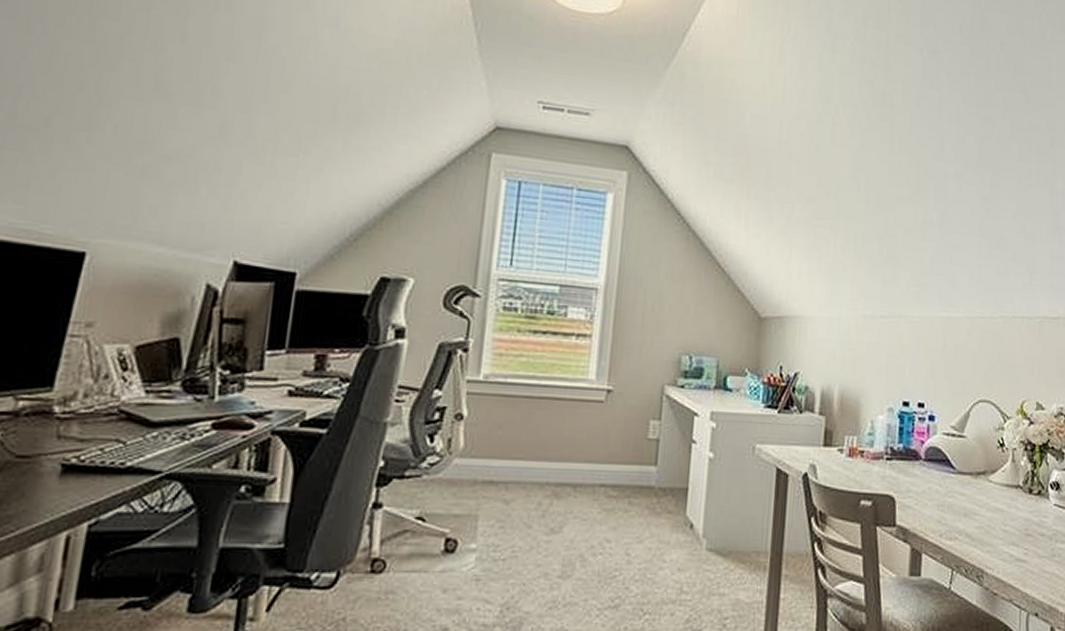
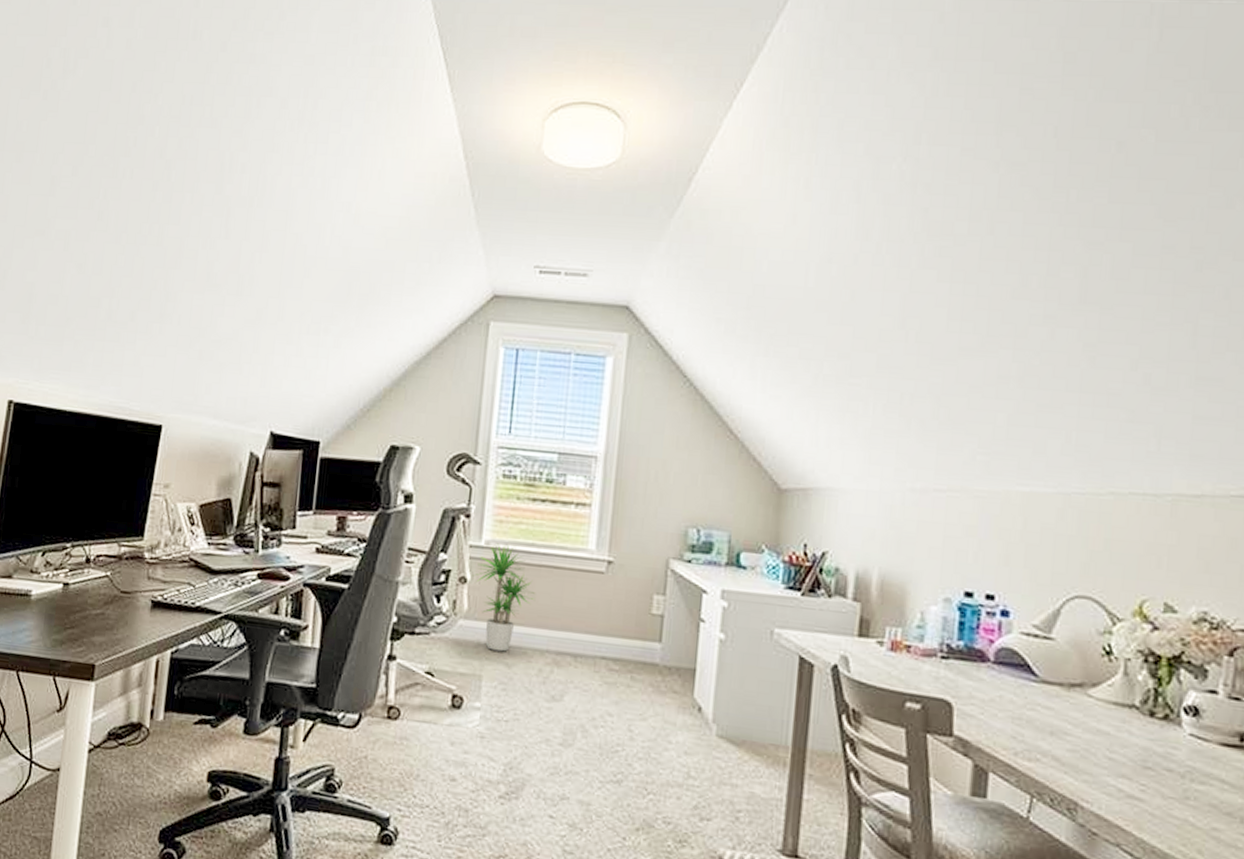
potted plant: none [469,377,536,488] -> present [472,543,536,652]

